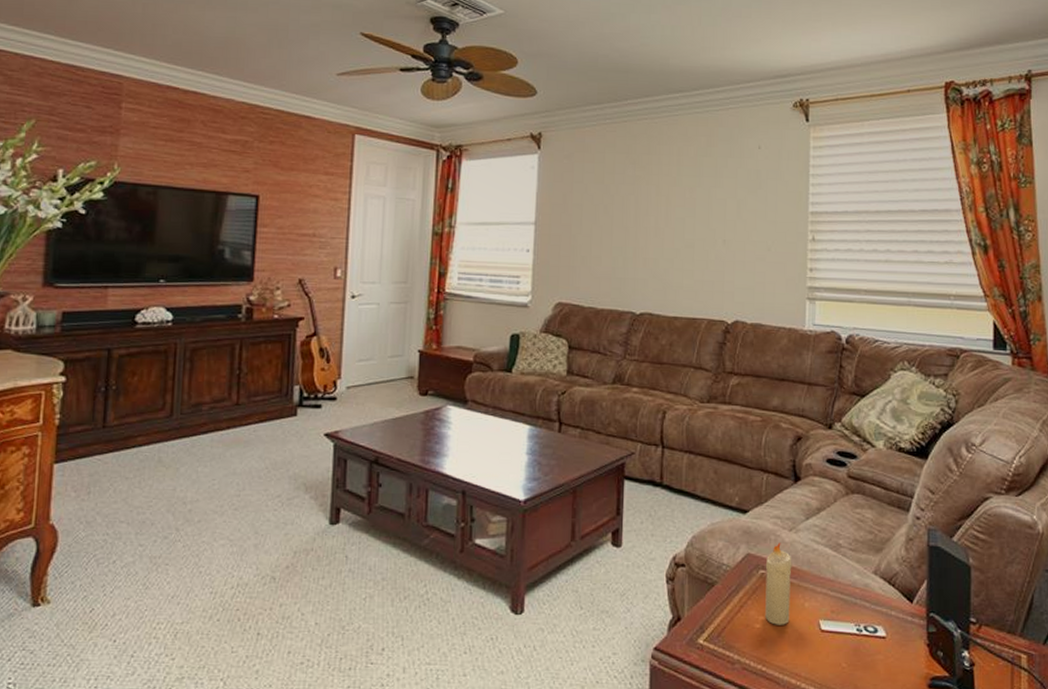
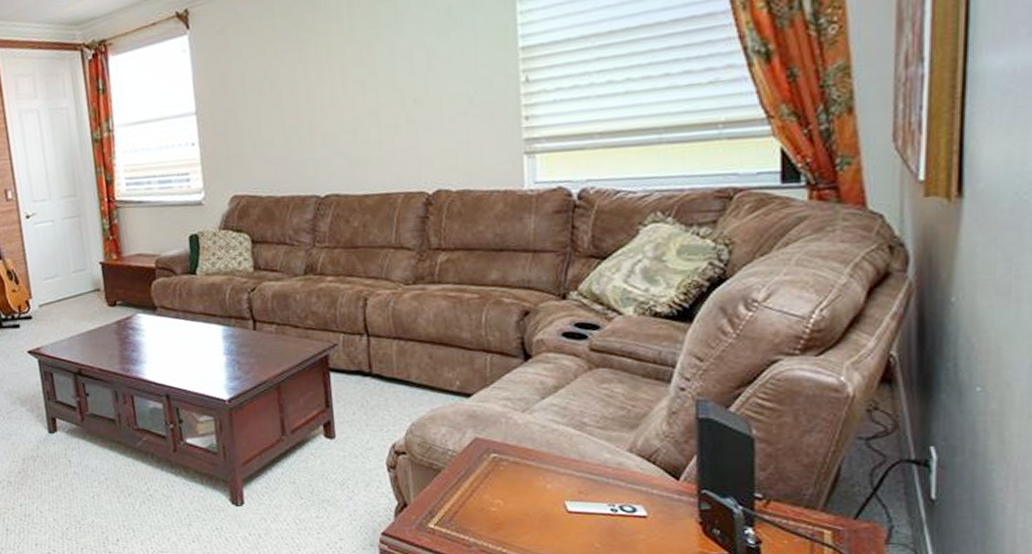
candle: present [765,542,792,625] -> none [497,424,530,508]

